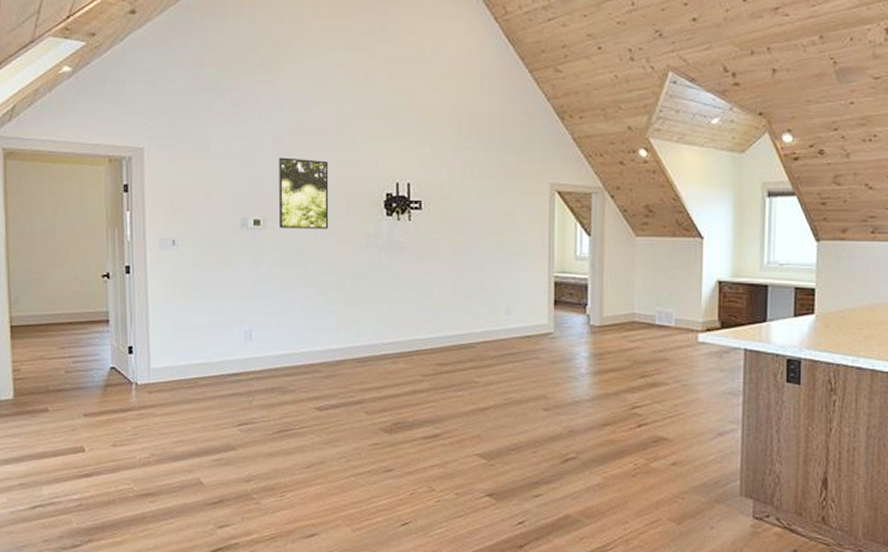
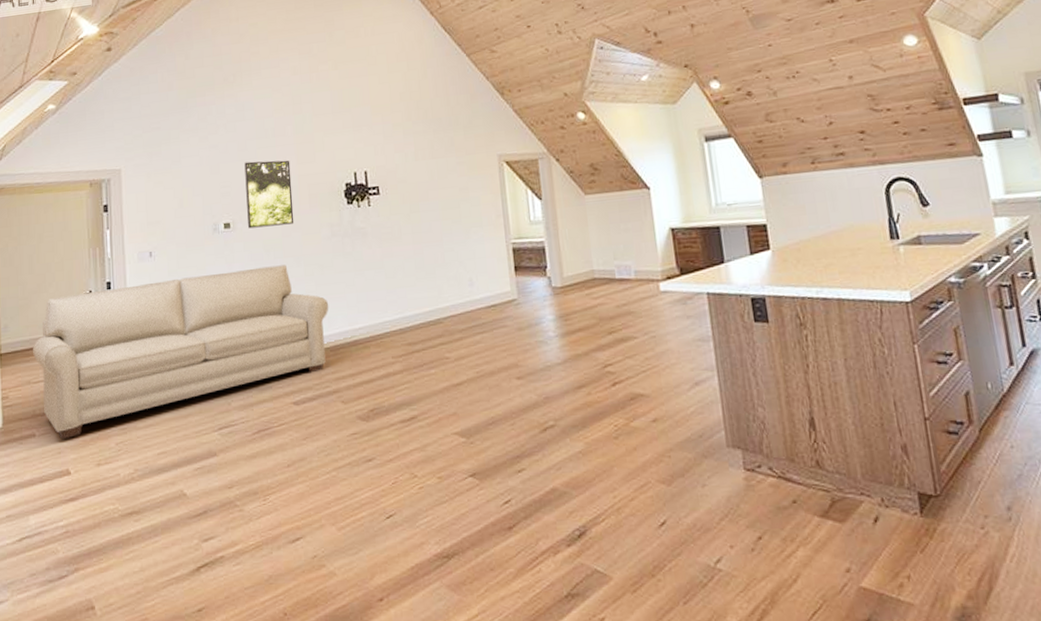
sofa: none [46,270,360,418] -> present [33,265,329,440]

